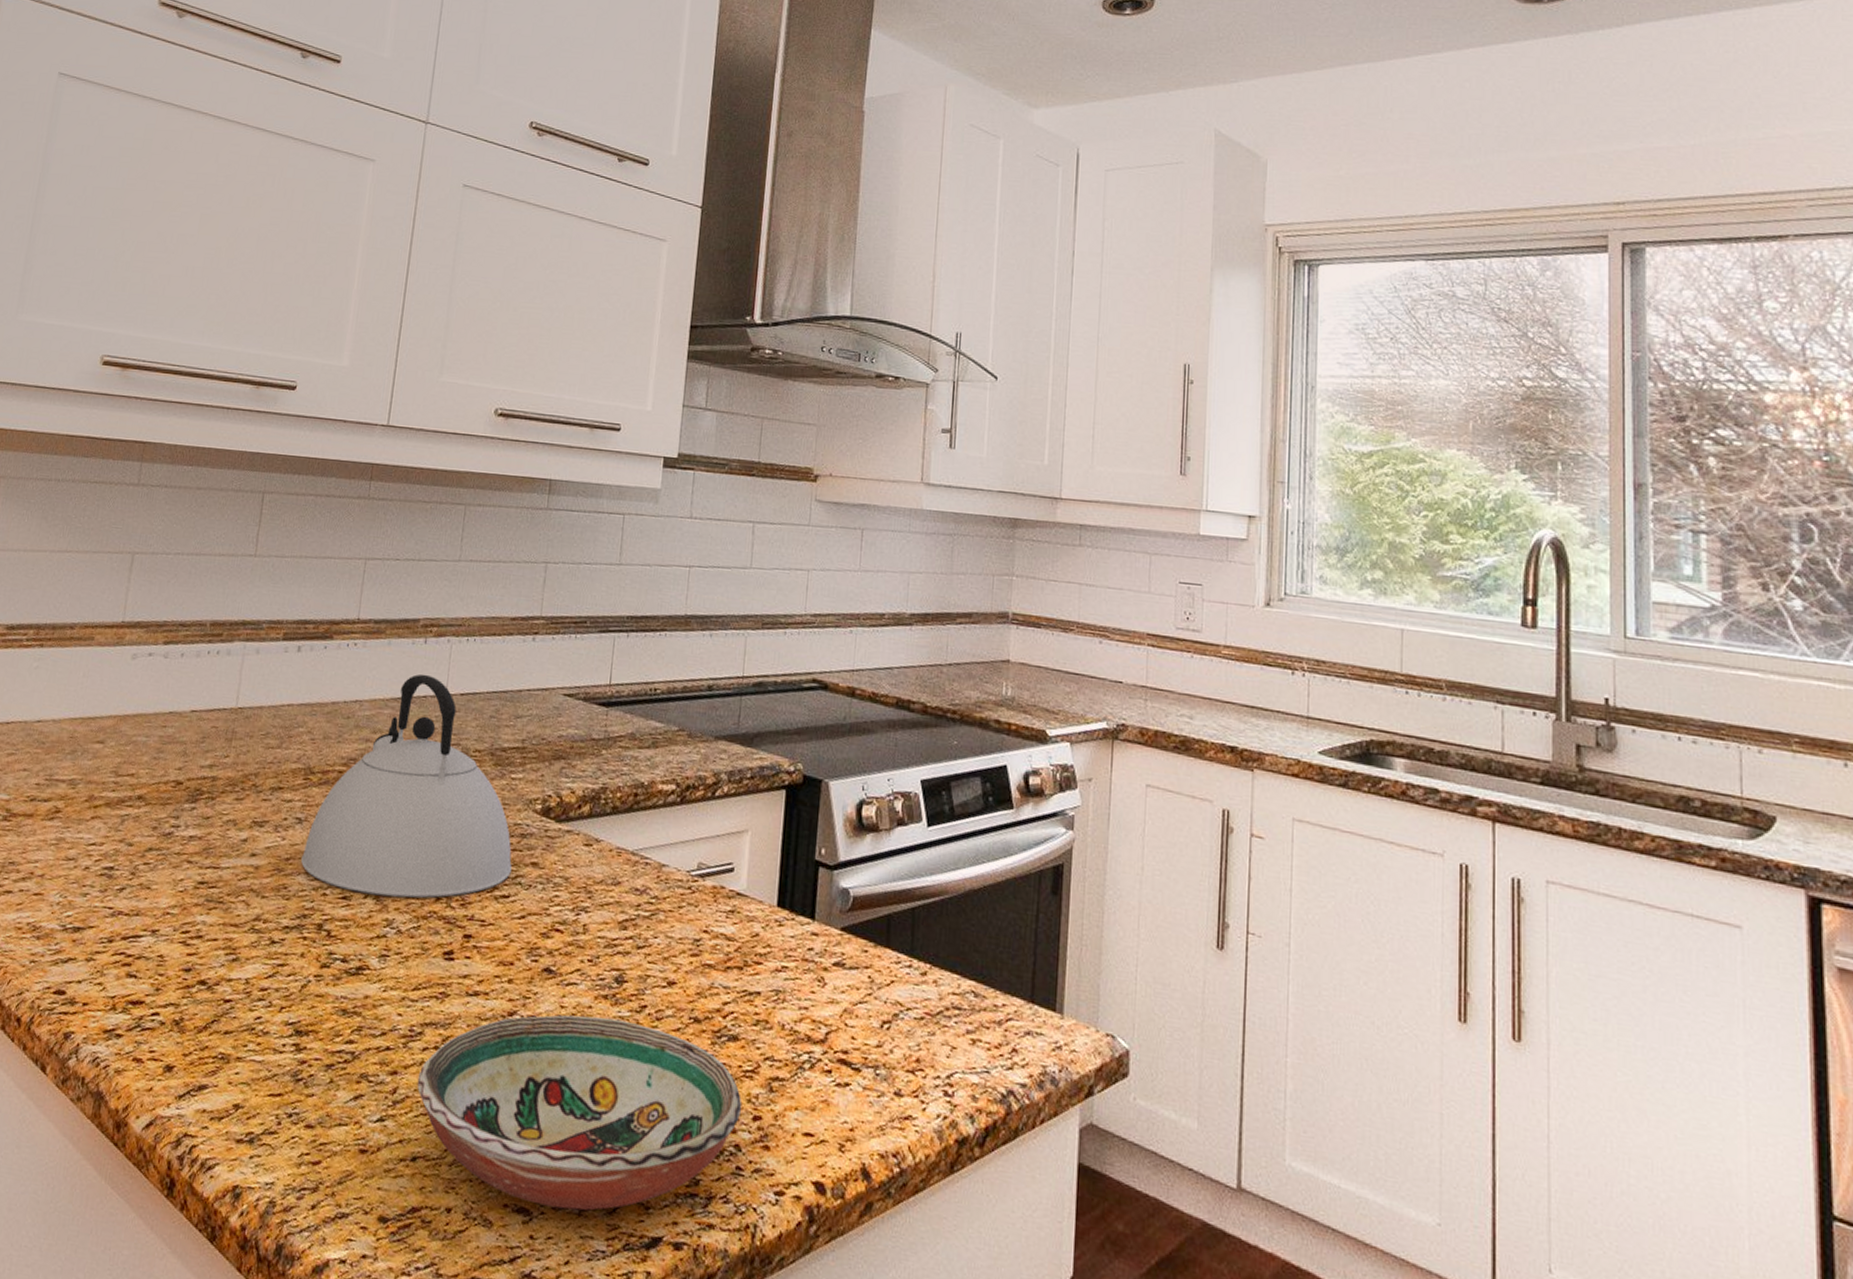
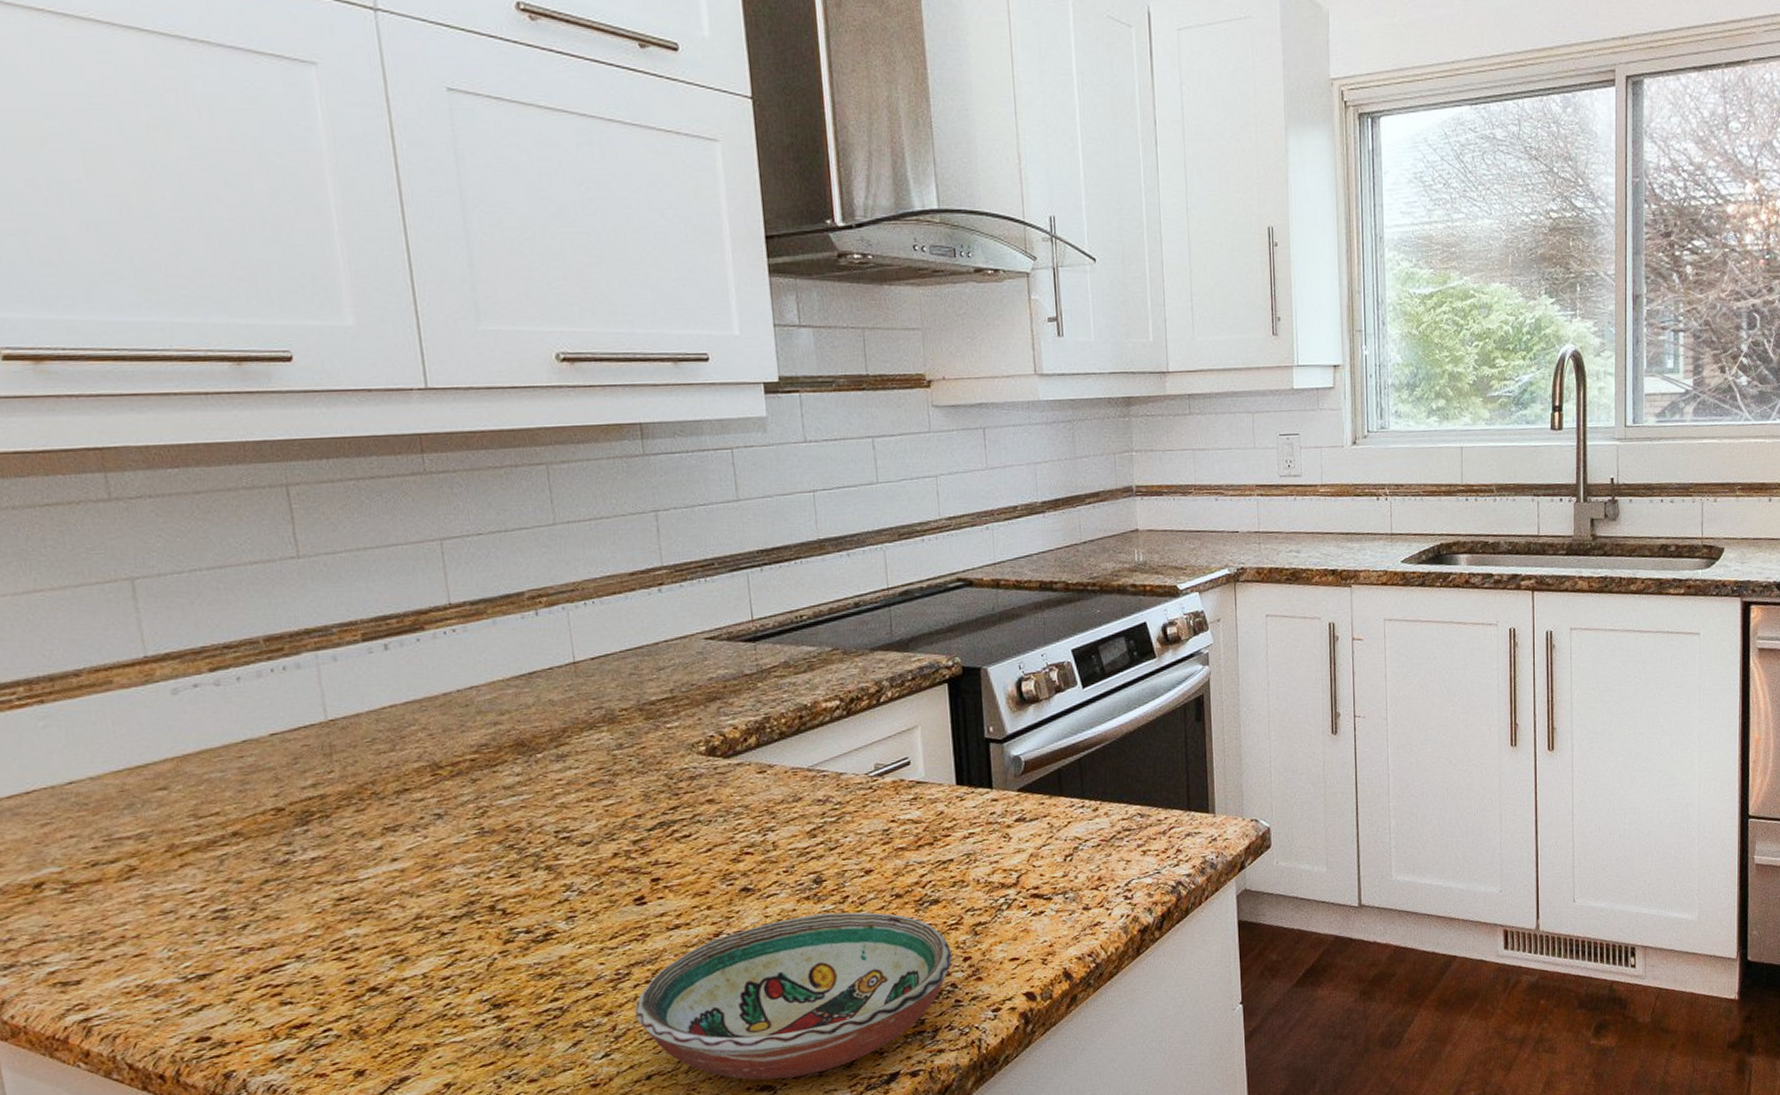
kettle: present [301,673,512,898] -> none [452,646,688,869]

